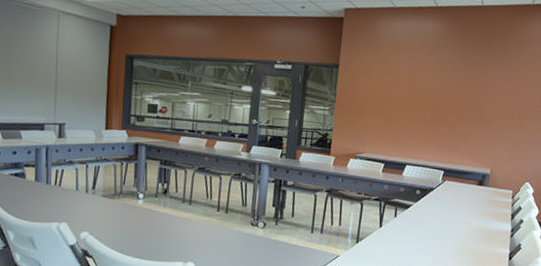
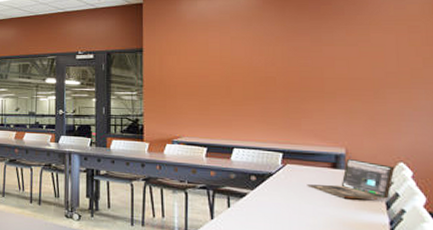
laptop: none [458,177,523,212] -> present [307,158,395,200]

